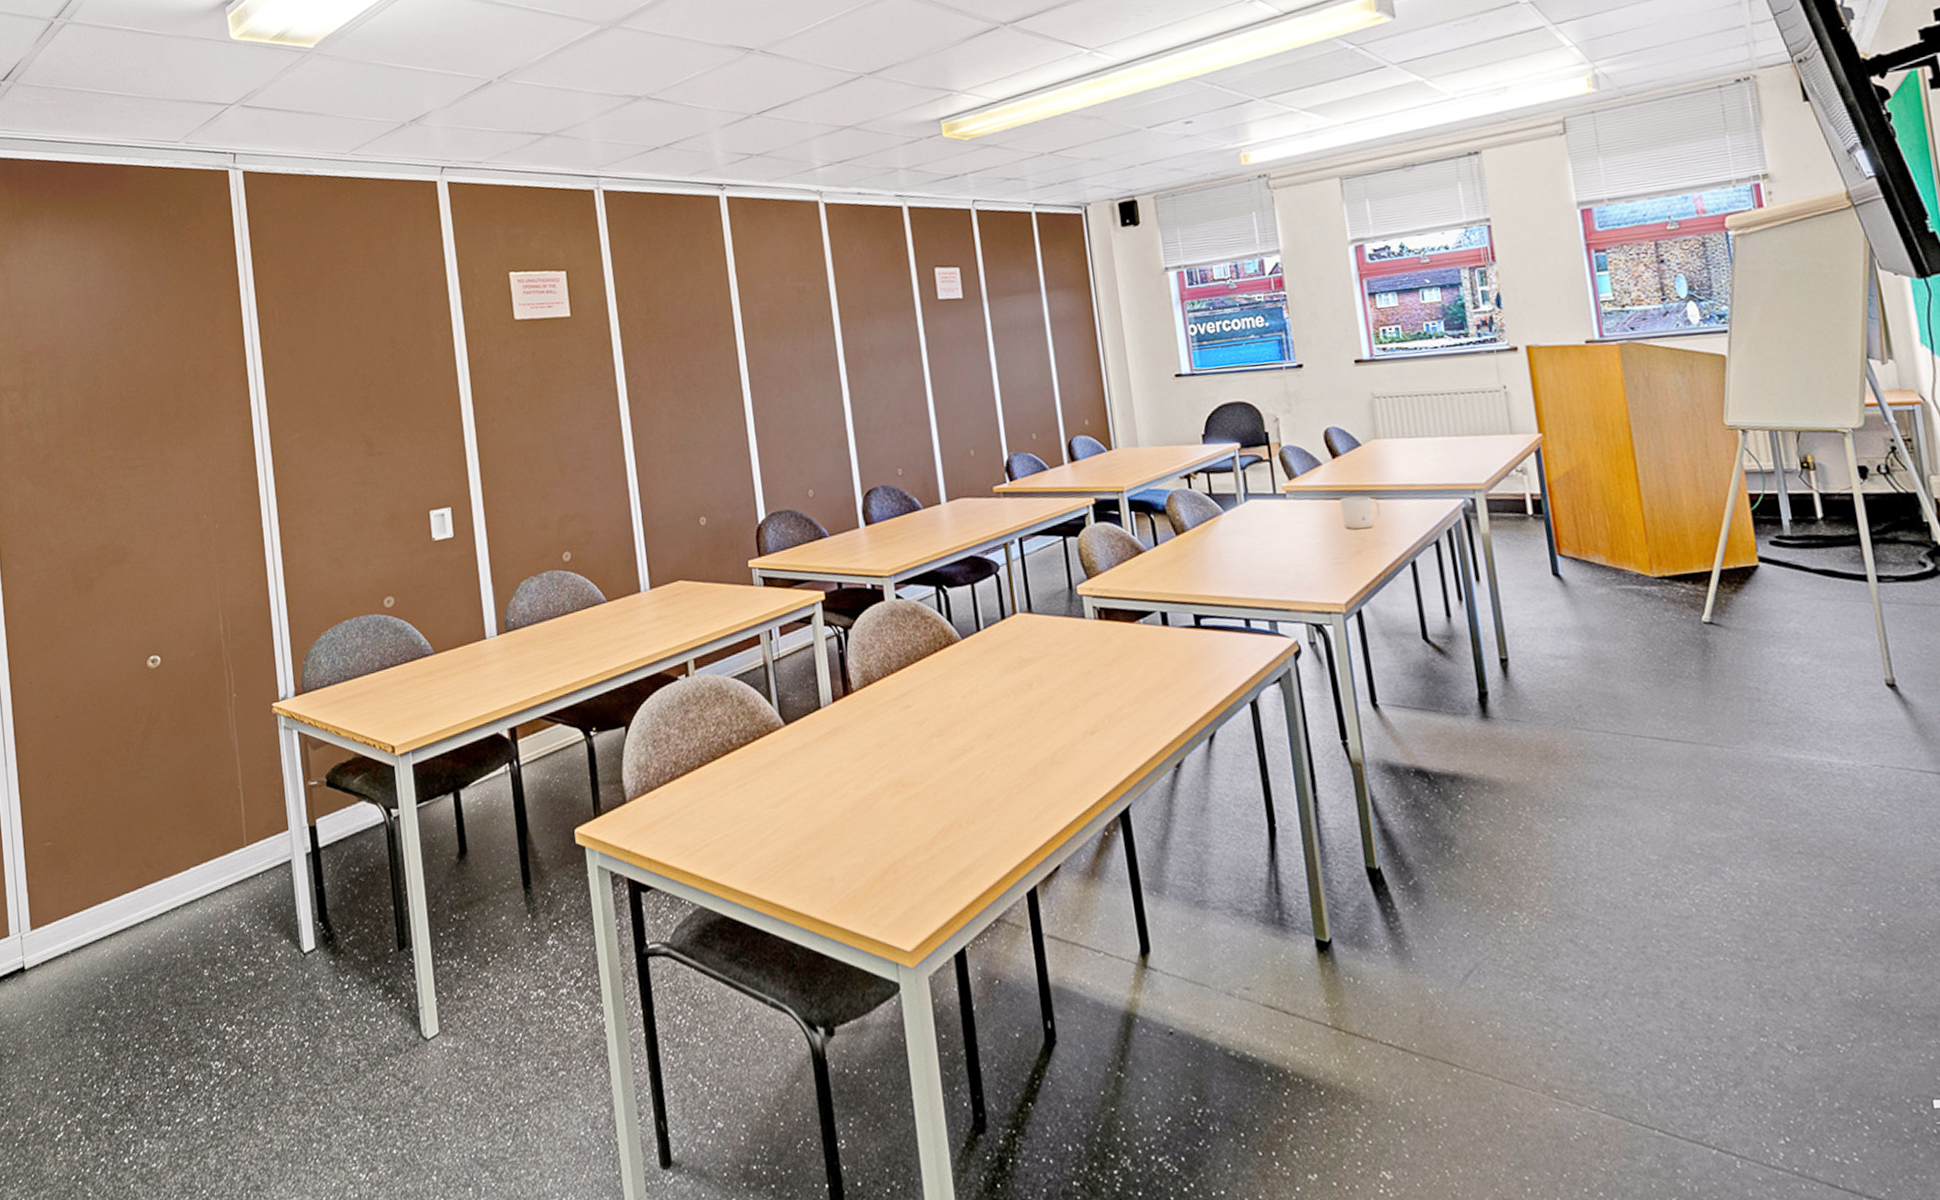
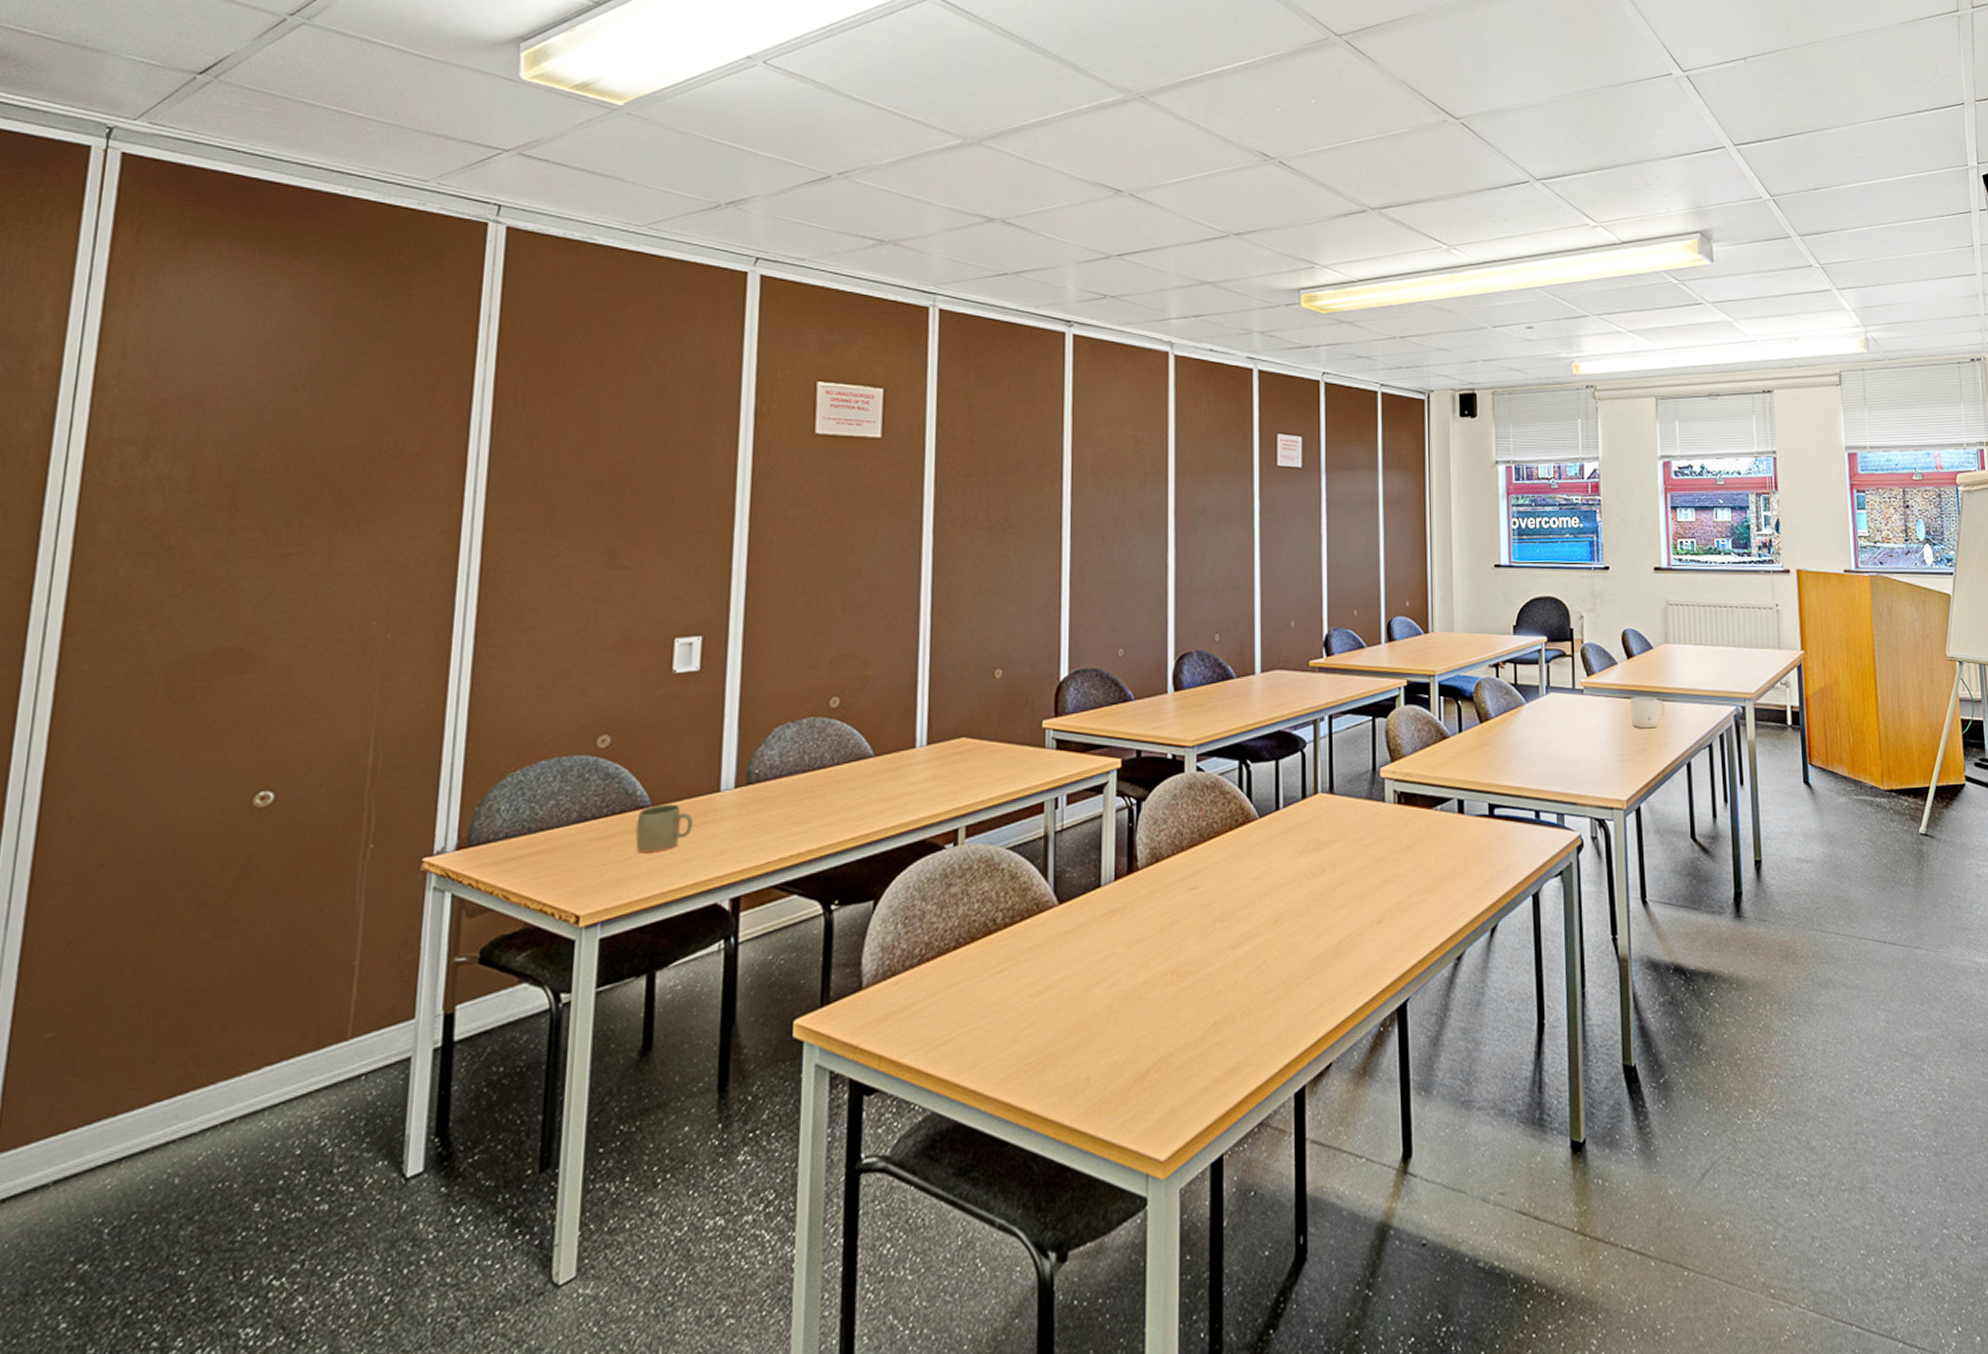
mug: none [425,651,469,694] -> present [635,804,693,854]

